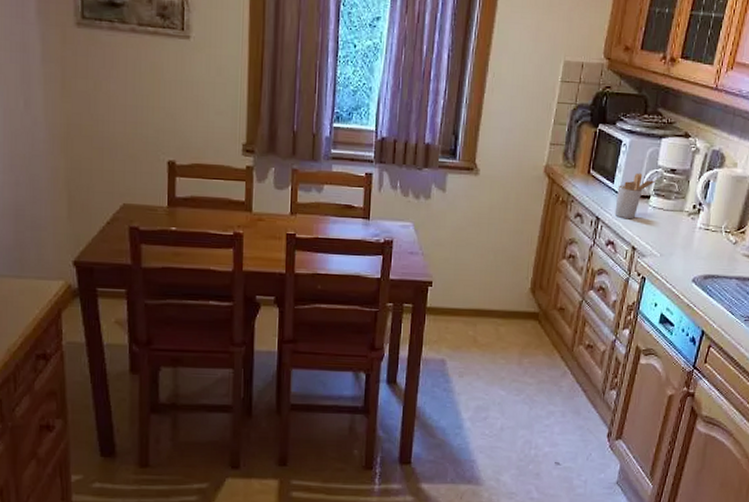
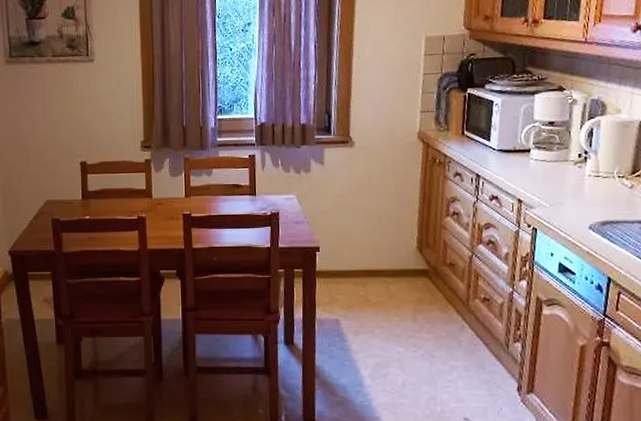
utensil holder: present [614,172,656,219] -> none [494,129,535,174]

